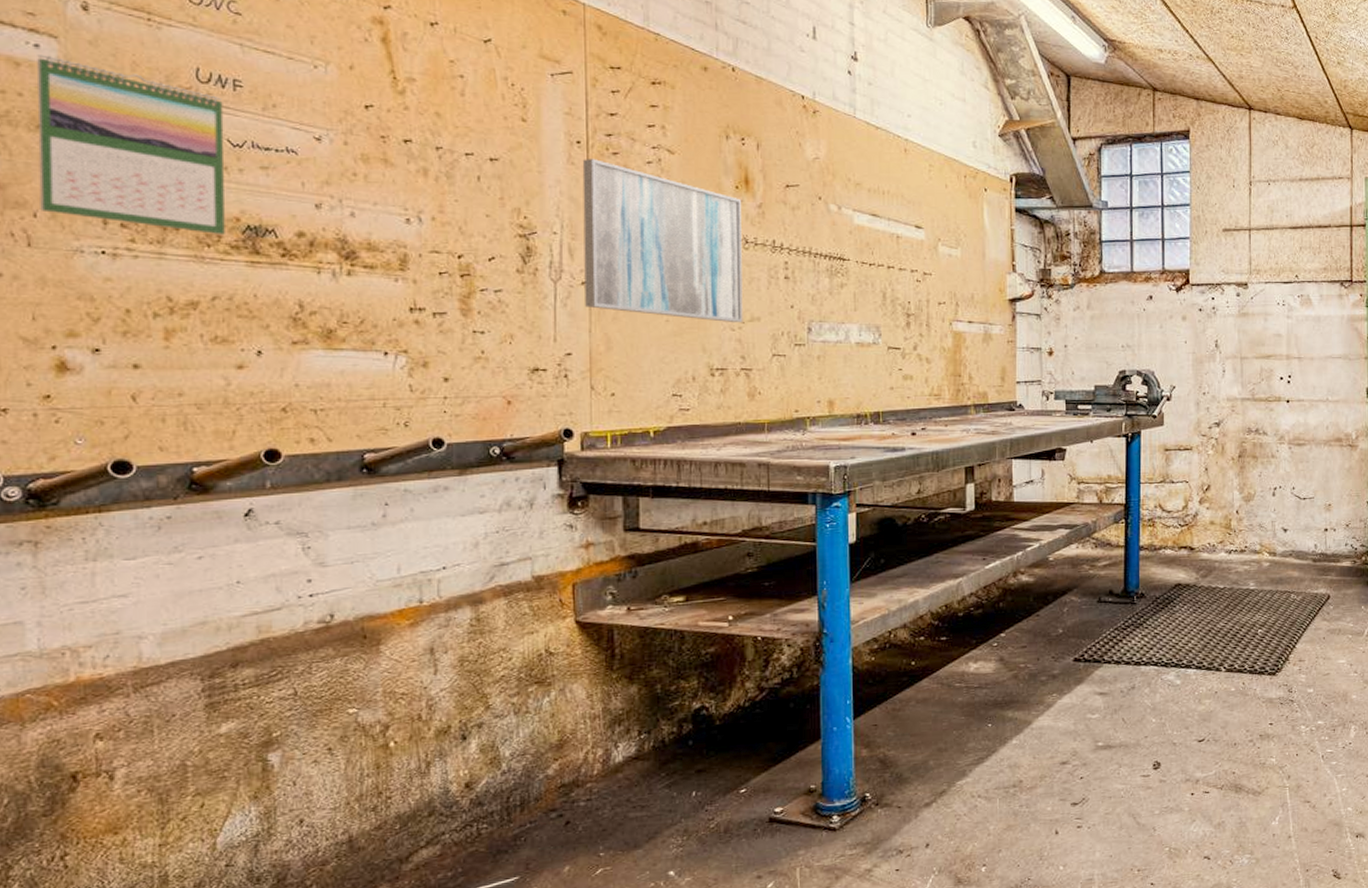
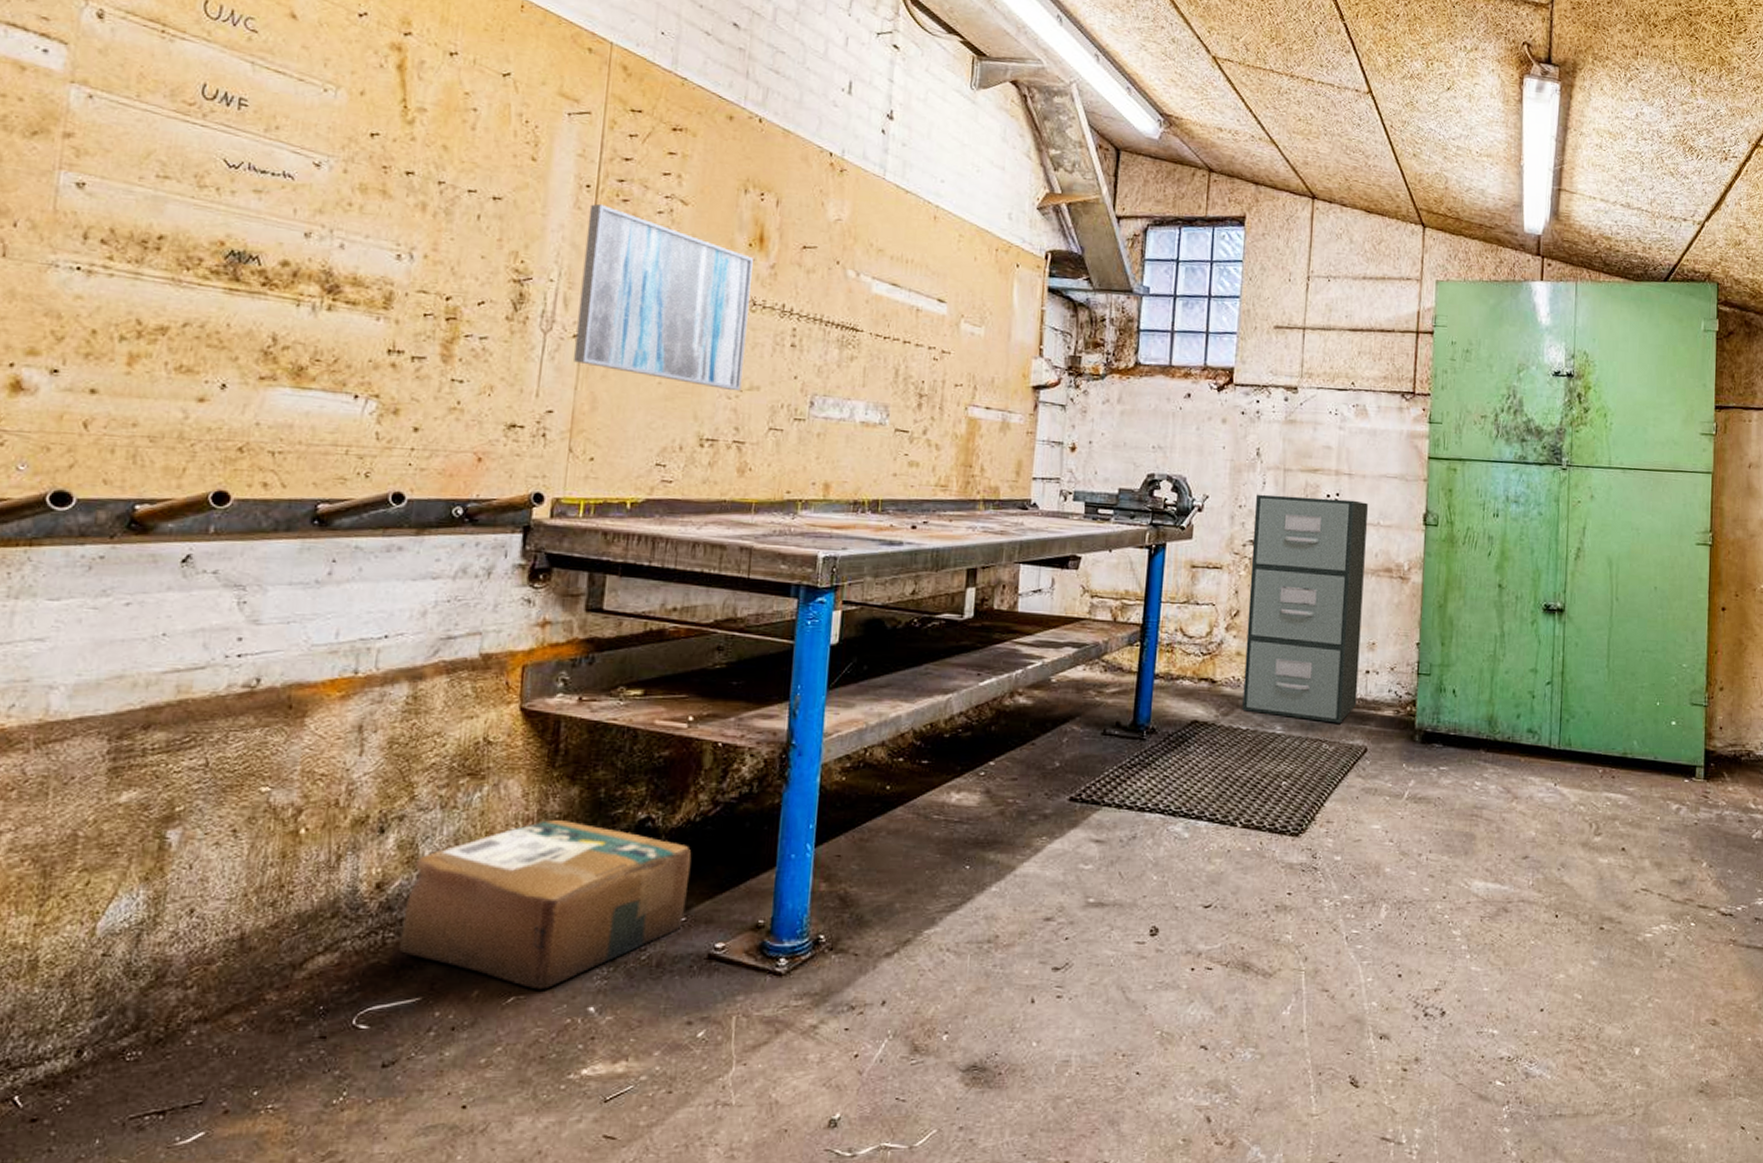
calendar: present [37,54,225,236] -> none [21,60,226,259]
cardboard box: none [494,714,745,861] -> present [400,819,692,990]
filing cabinet: none [1217,380,1318,576] -> present [1242,494,1368,723]

